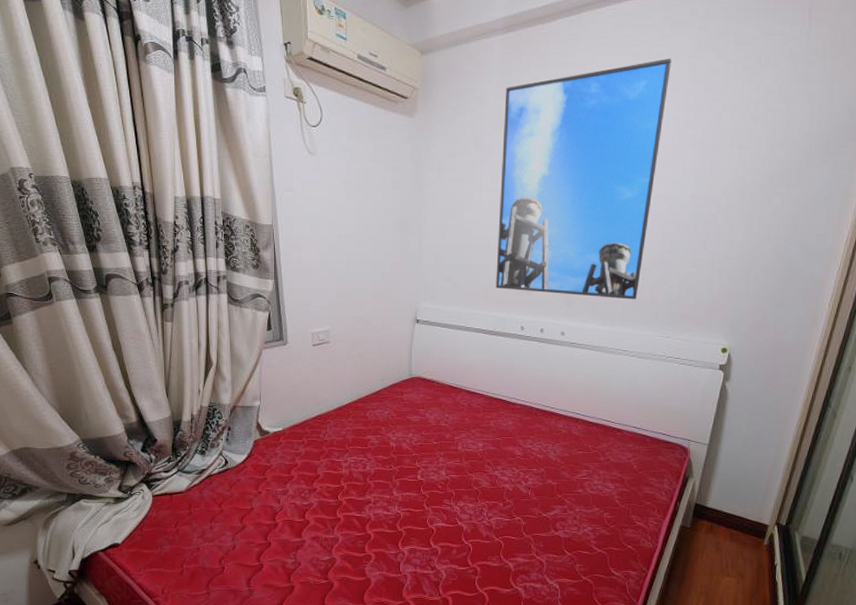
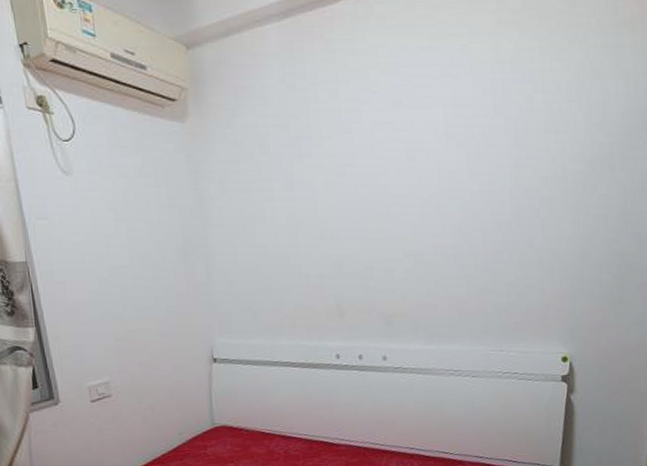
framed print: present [496,58,671,300] -> none [290,38,472,314]

